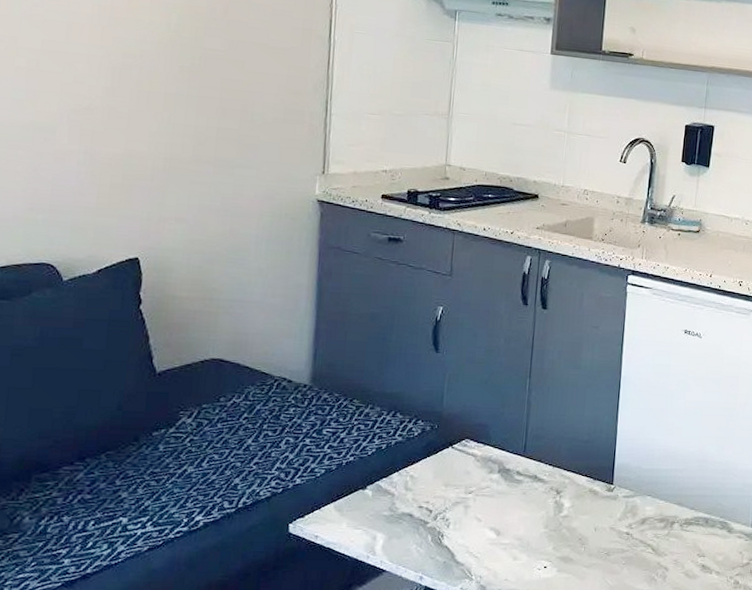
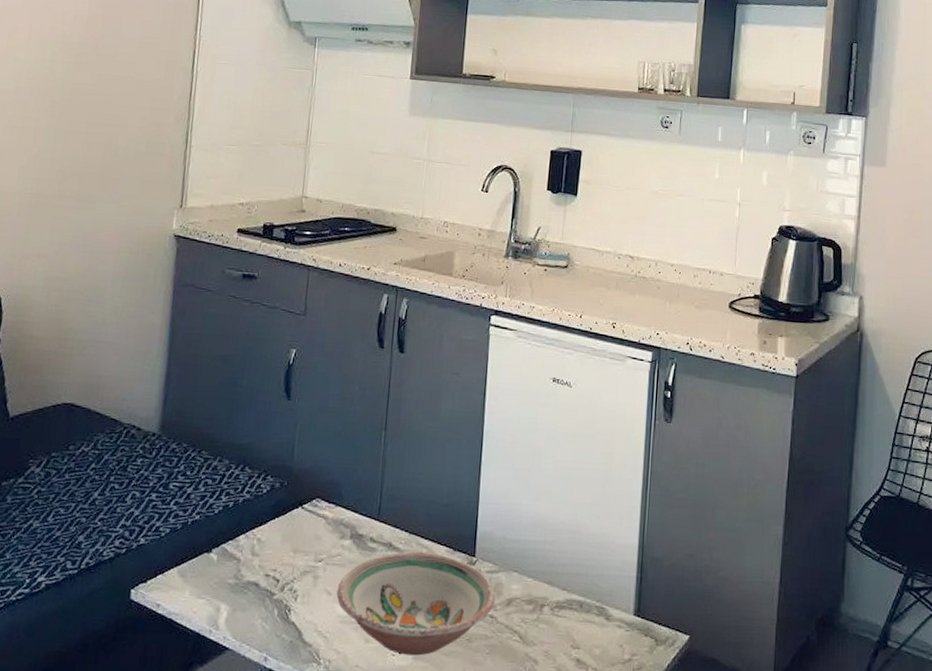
bowl: none [486,482,631,569] -> present [336,552,496,656]

